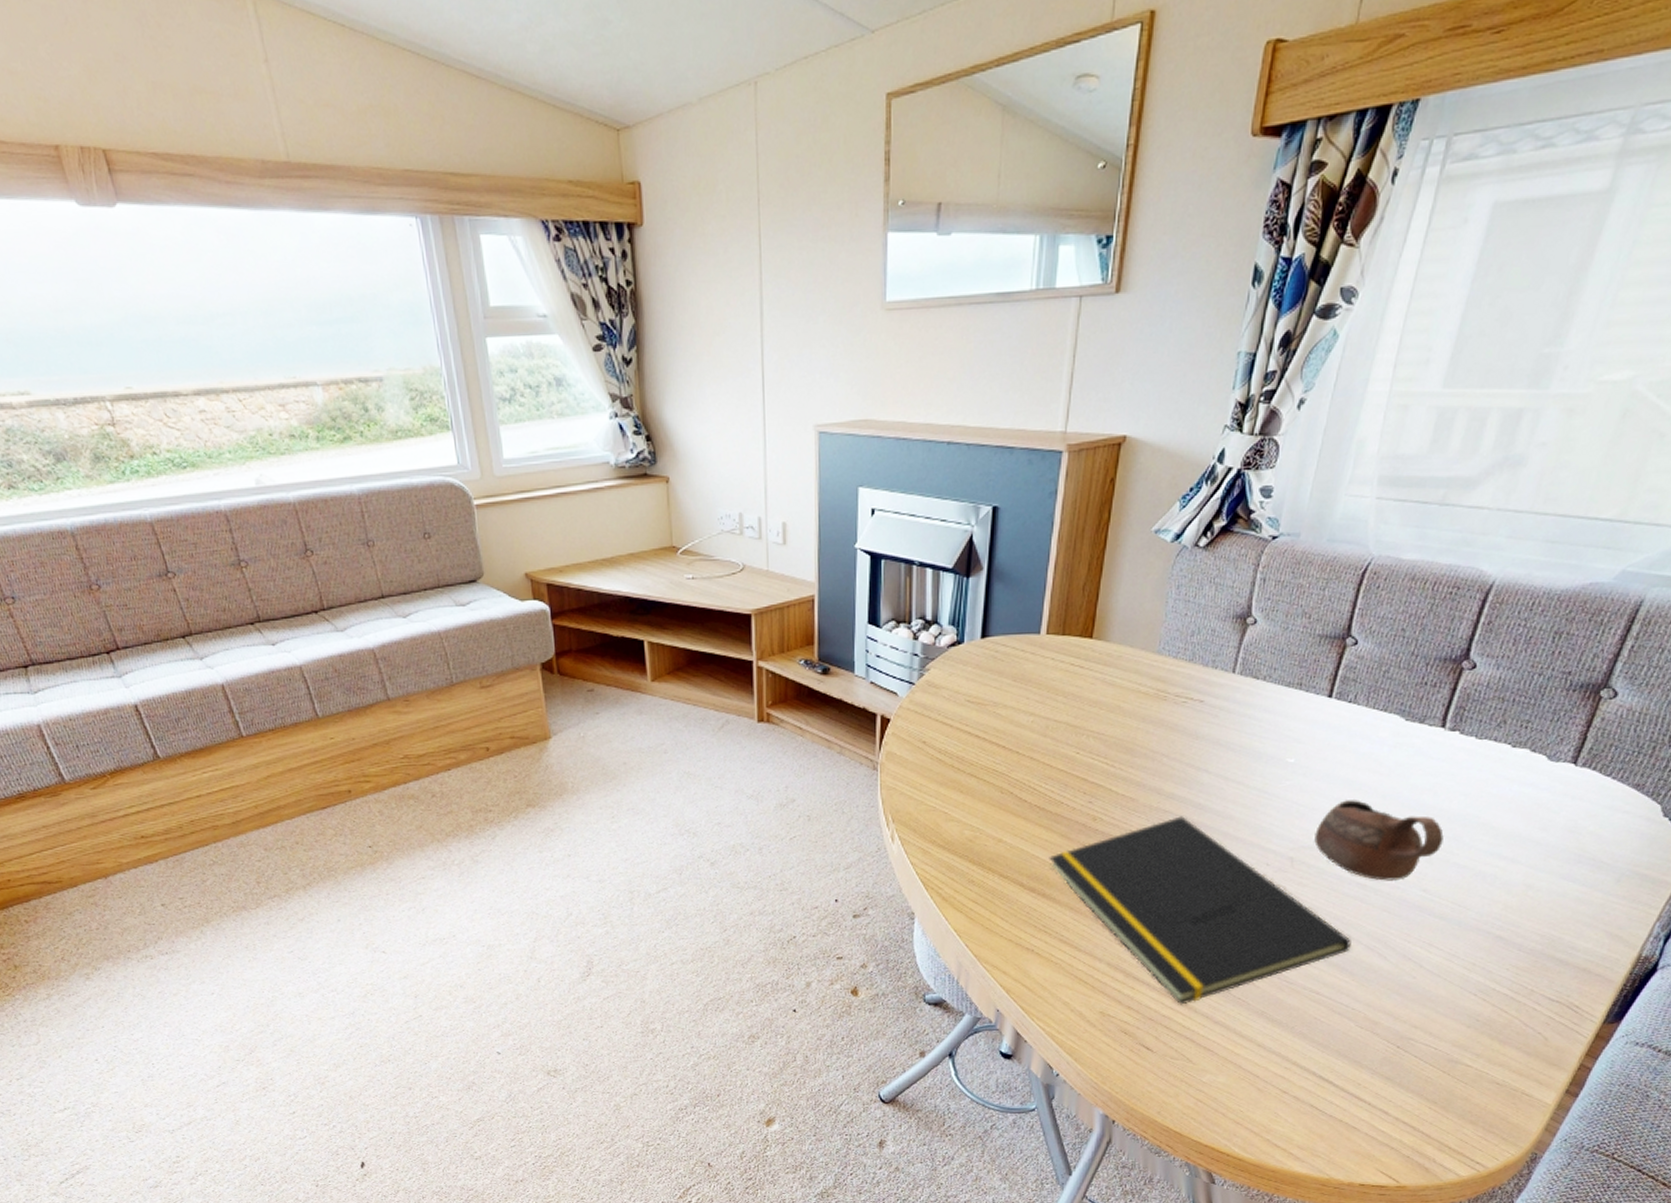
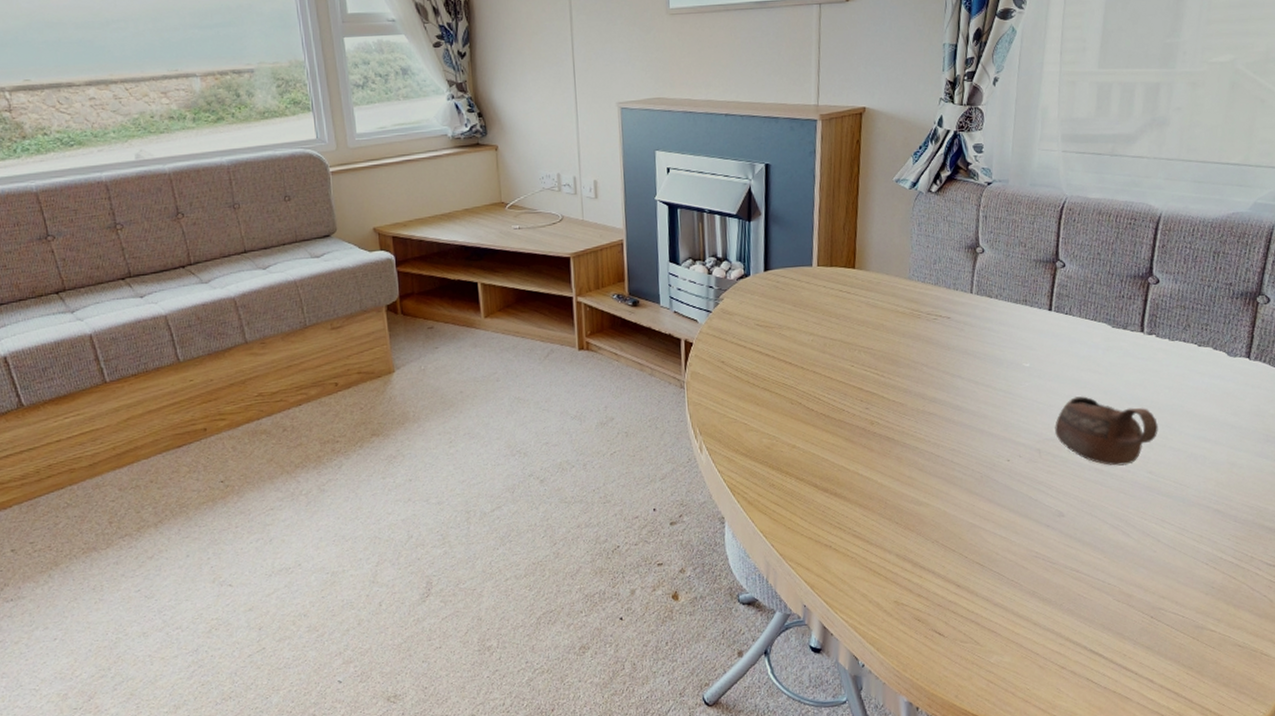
notepad: present [1049,816,1351,1005] -> none [837,417,1099,590]

